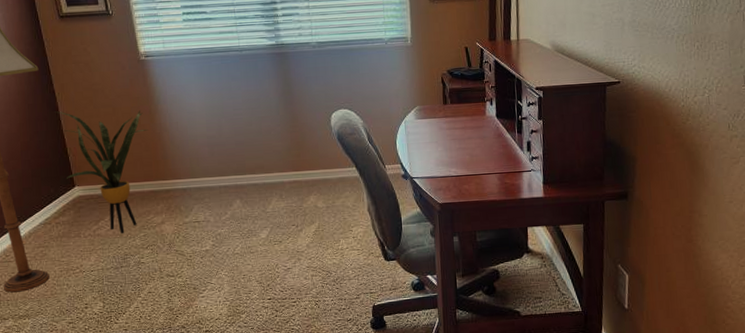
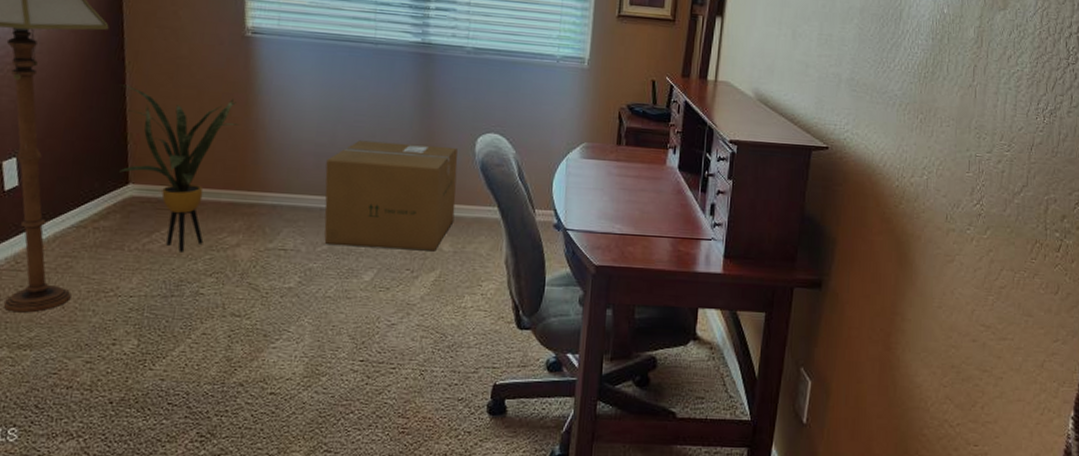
box: none [218,124,323,214] -> present [324,140,458,252]

